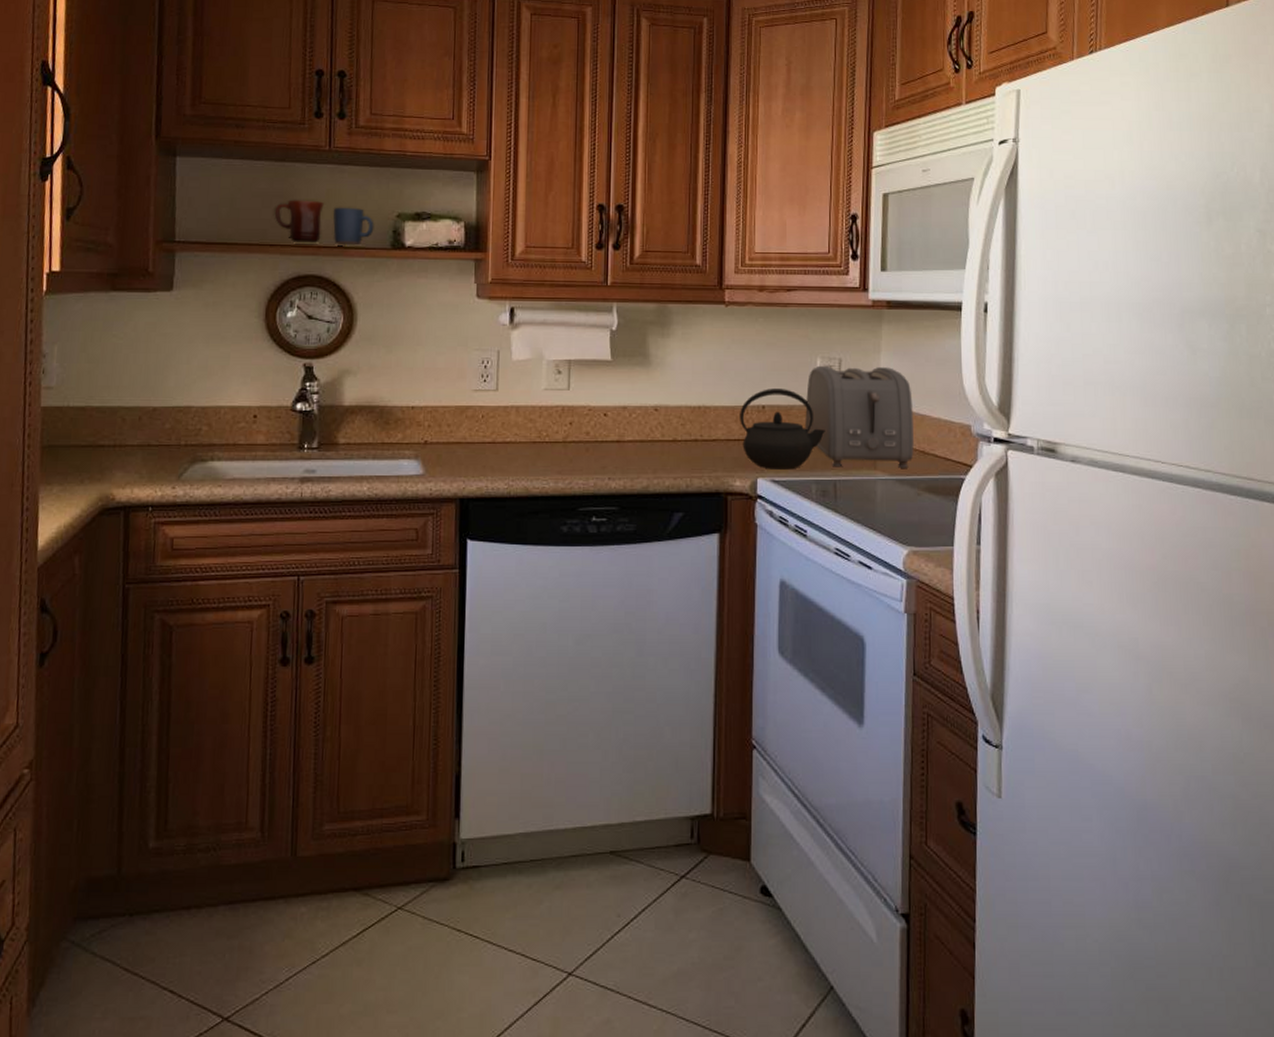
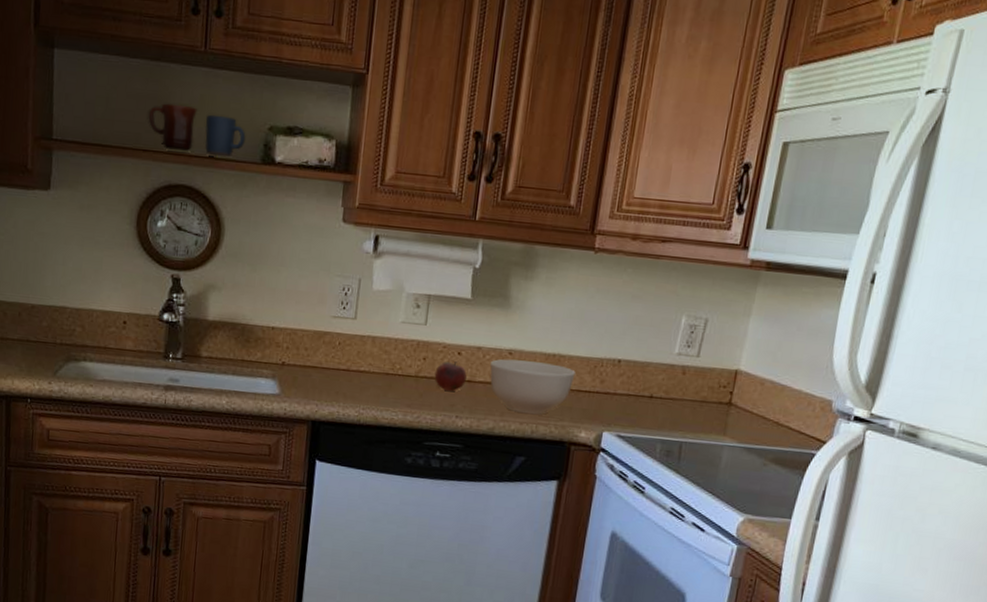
fruit: none [582,423,615,454] -> present [434,361,467,392]
bowl: none [638,415,722,469] -> present [490,359,576,415]
kettle: present [740,389,825,470] -> none [592,343,680,427]
toaster: present [805,365,914,468] -> none [659,324,777,437]

